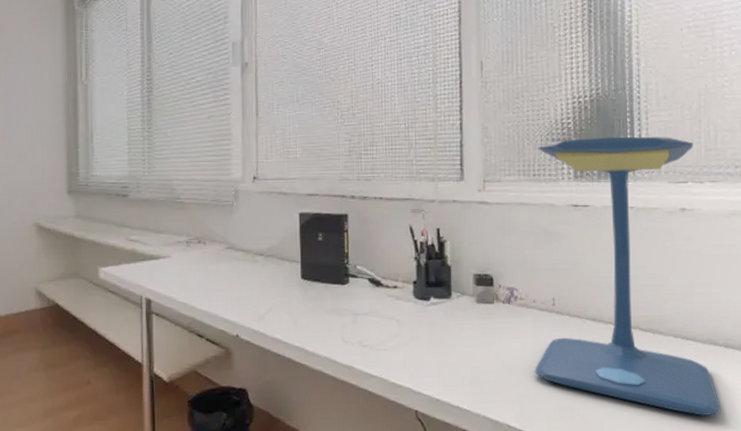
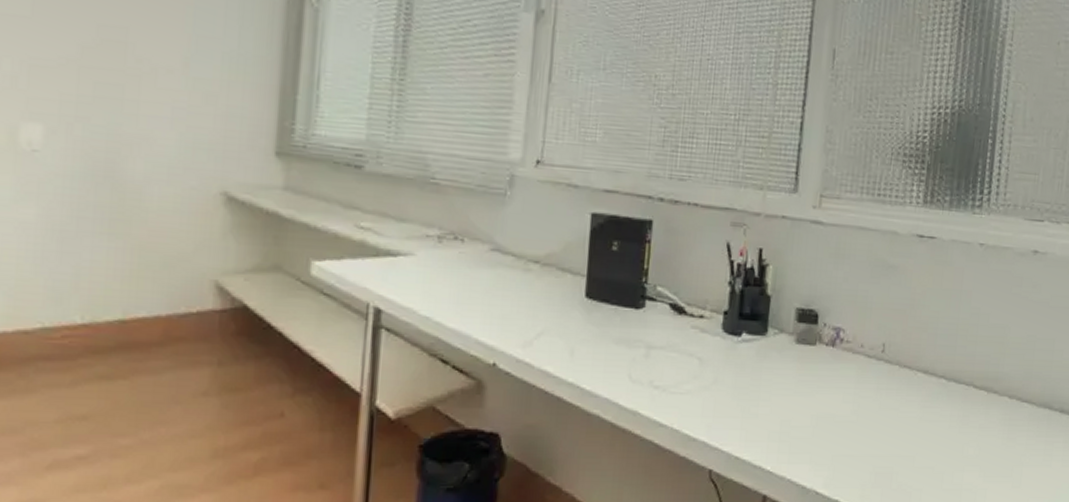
desk lamp: present [534,136,721,416] -> none [853,156,1056,488]

